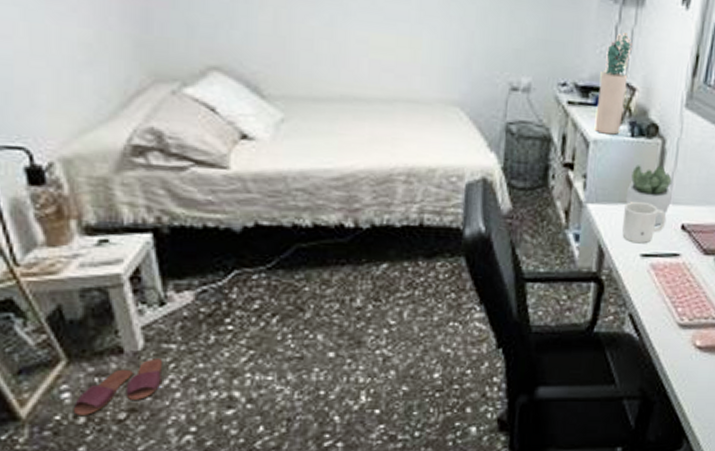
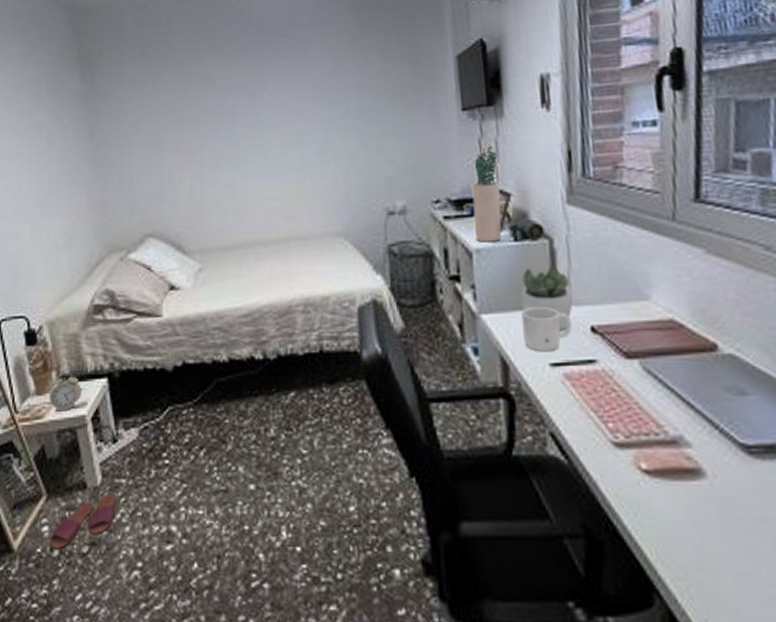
alarm clock: none [67,222,115,268] -> present [49,372,81,412]

